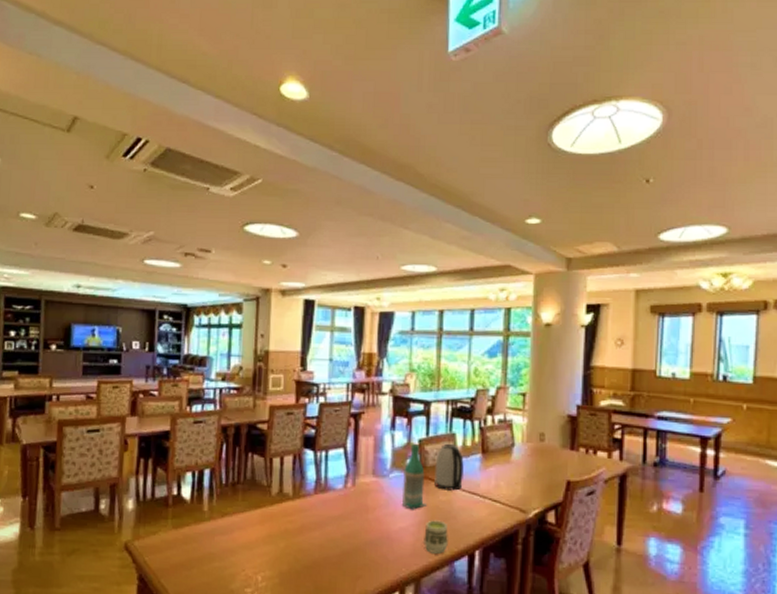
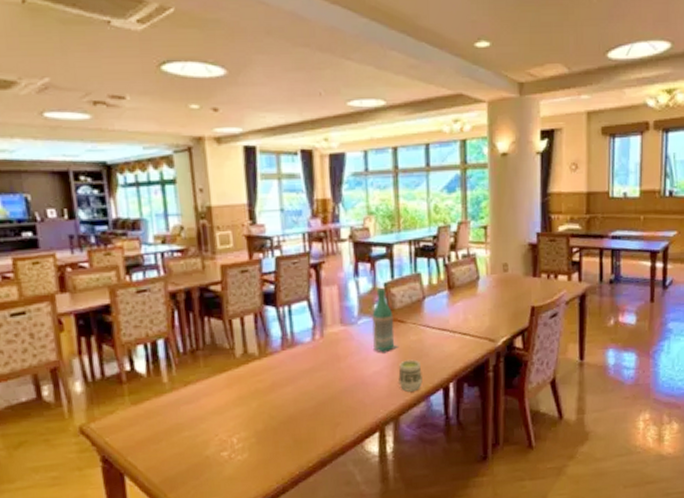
kettle: present [434,443,464,491] -> none [403,283,432,330]

